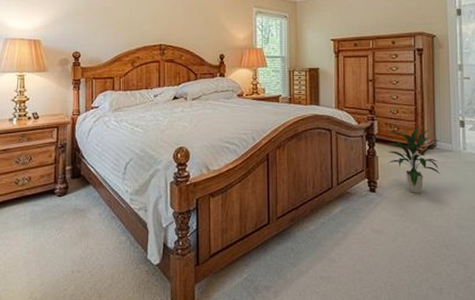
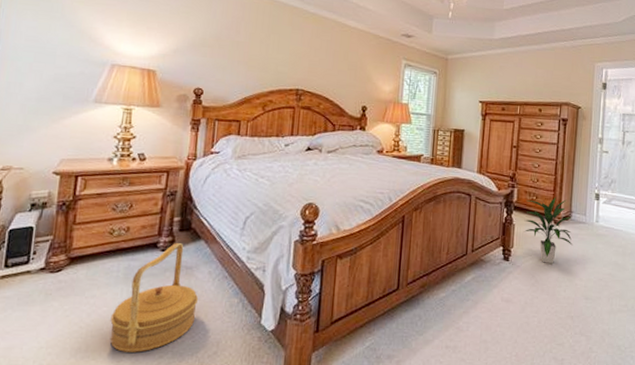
woven basket: none [22,189,93,286] -> present [110,243,199,353]

